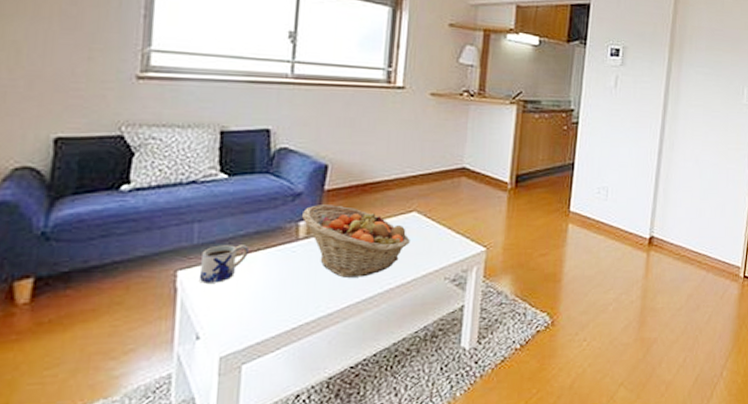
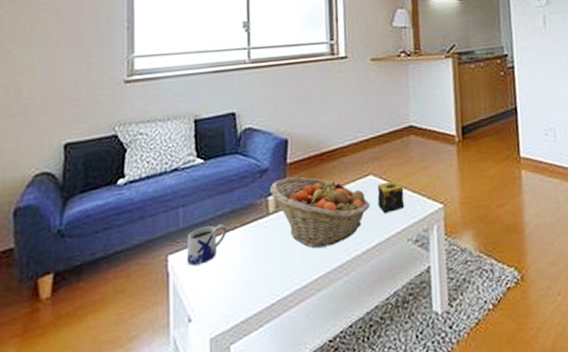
candle: none [418,220,448,250] -> present [377,180,404,213]

